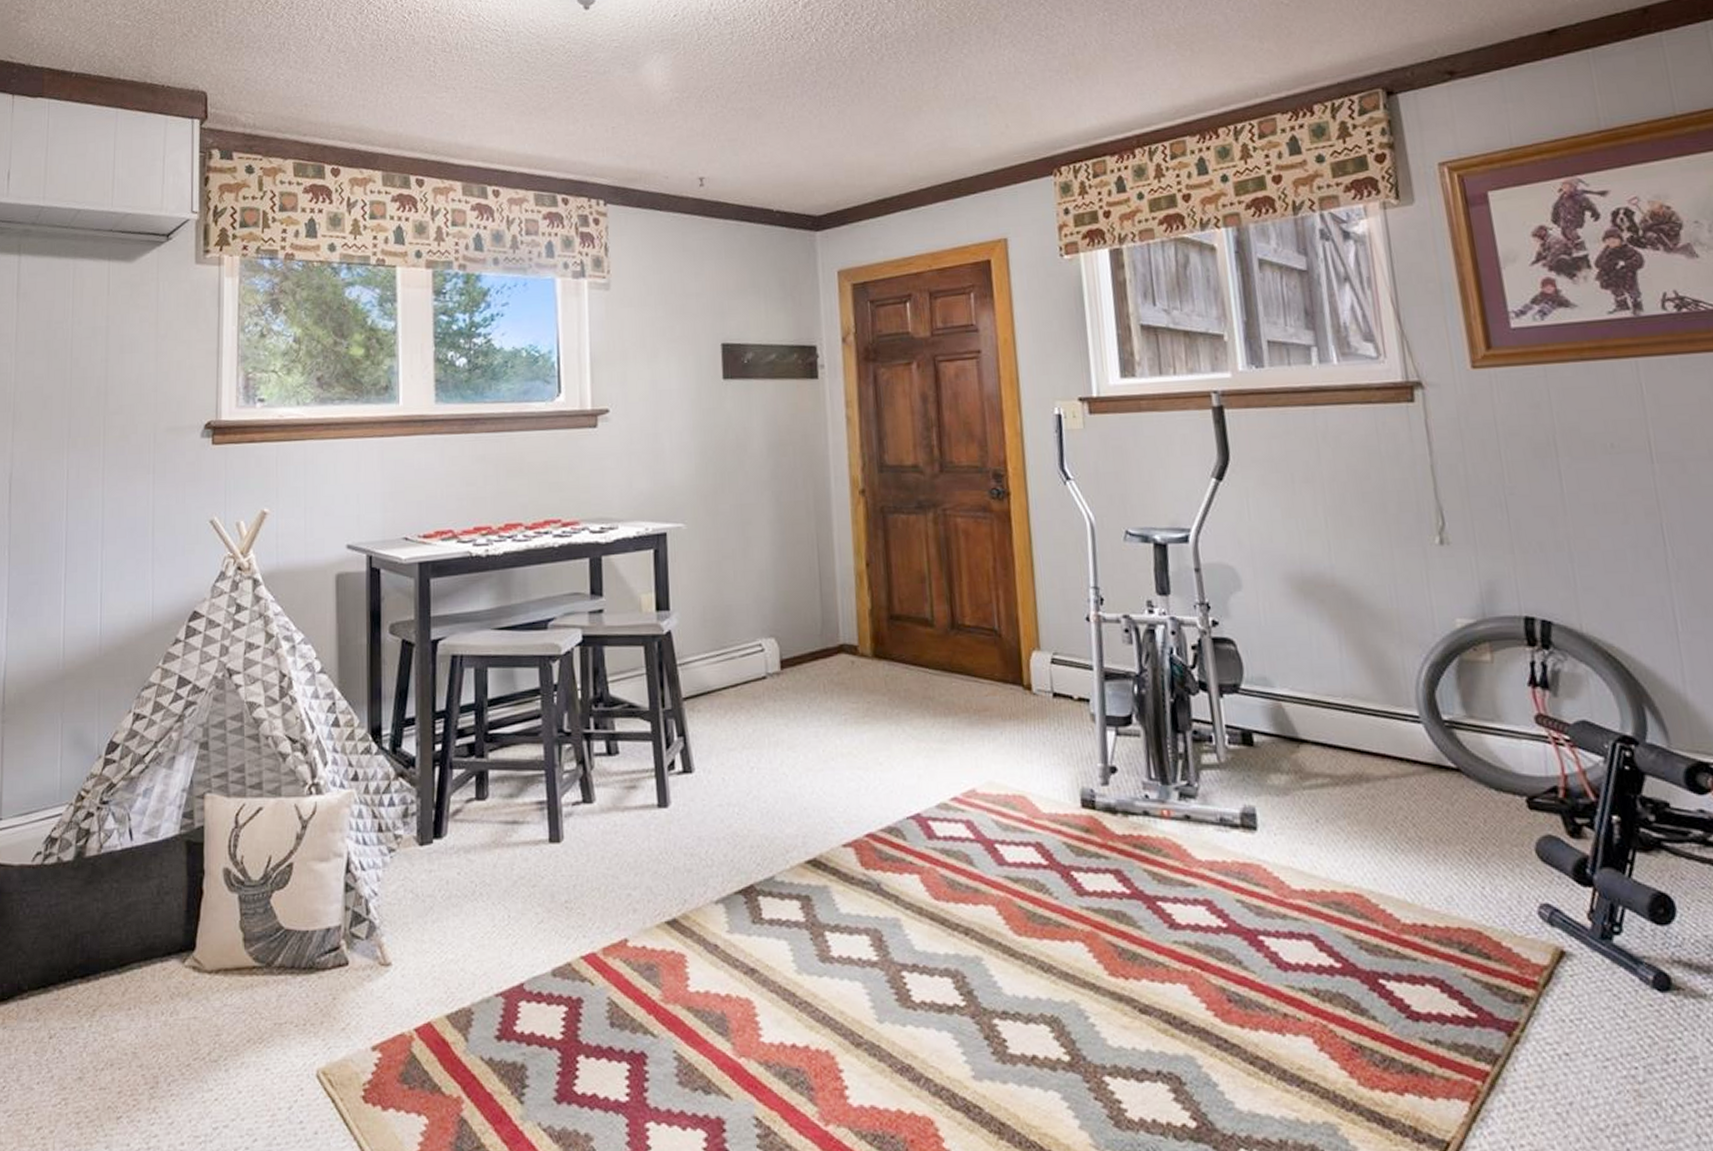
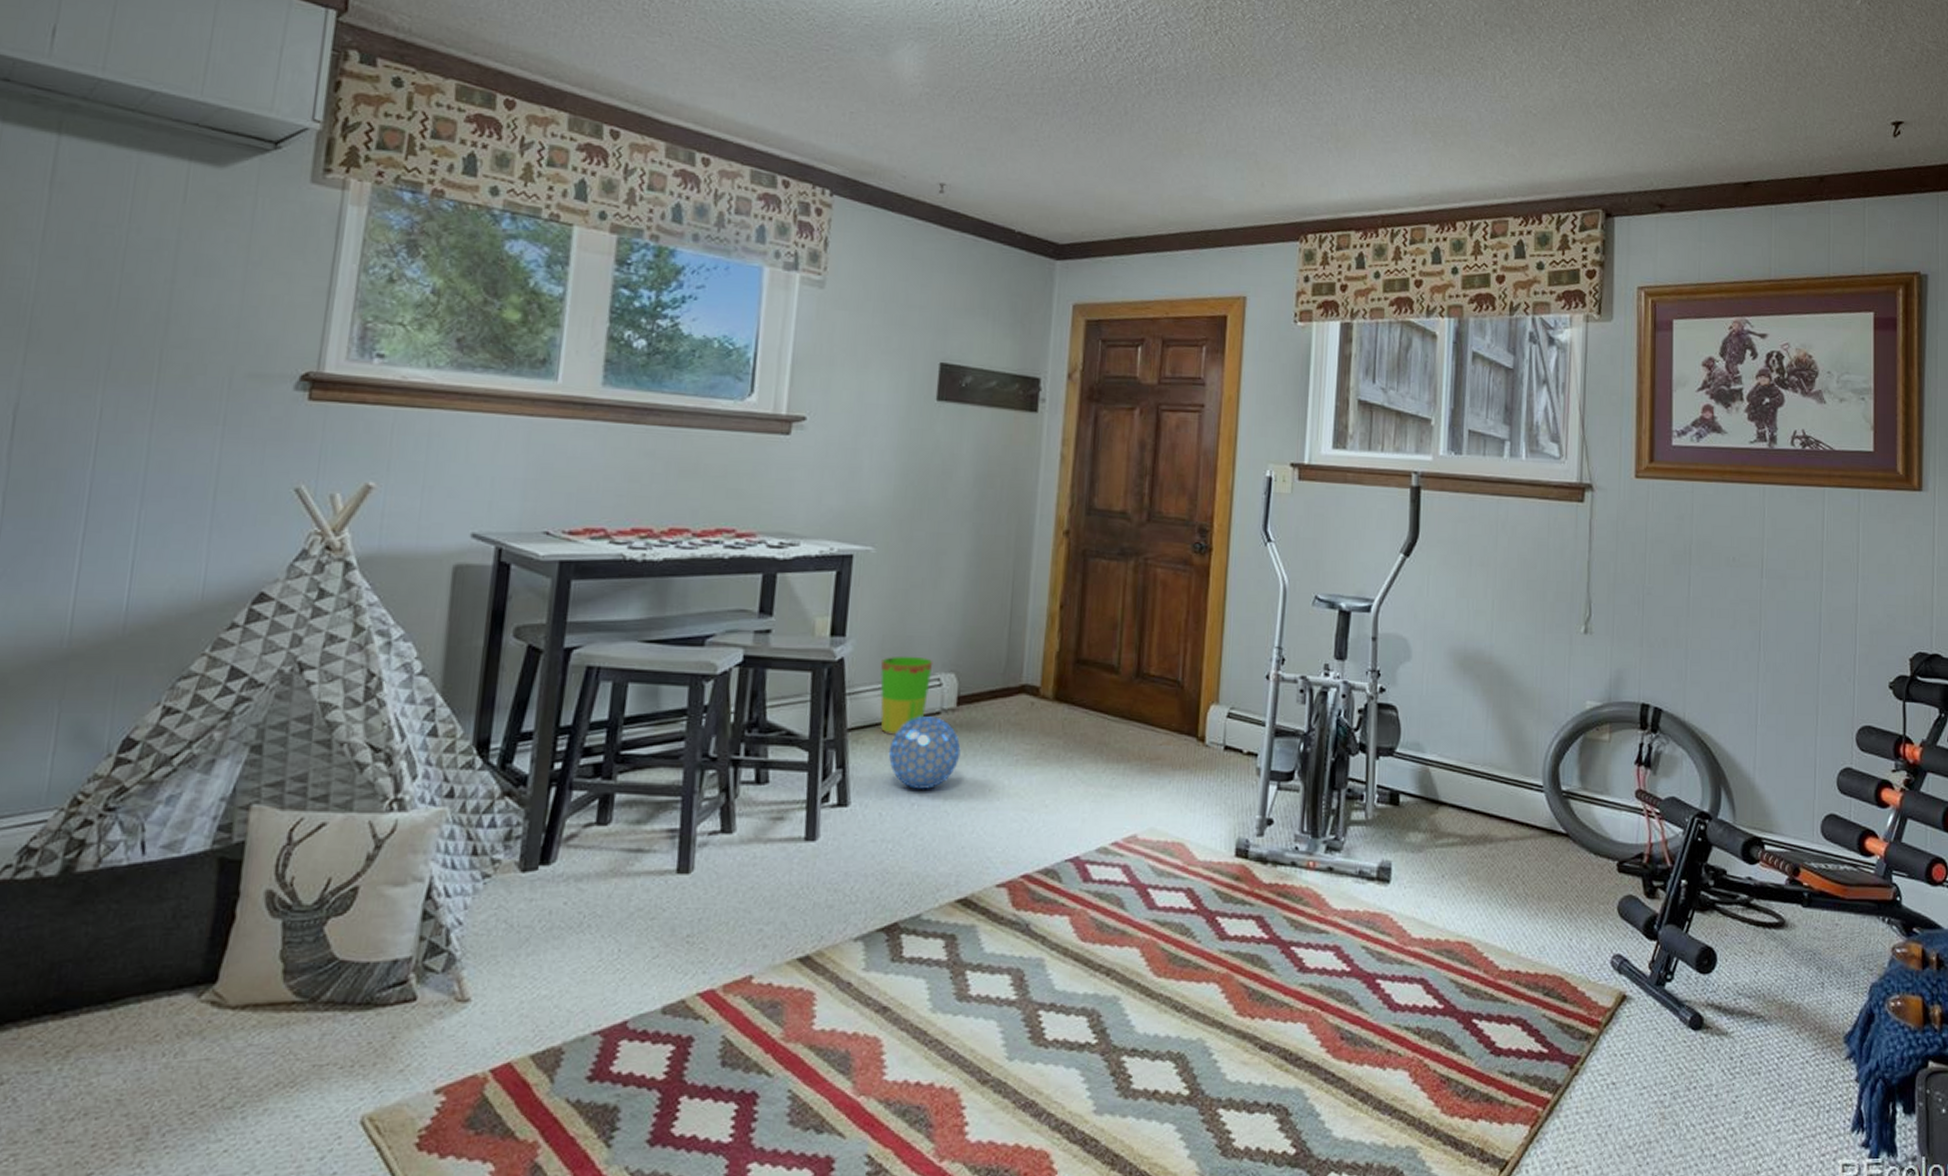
waste bin: none [705,624,753,702] -> present [880,656,933,735]
ball: none [723,681,791,754] -> present [888,716,961,790]

